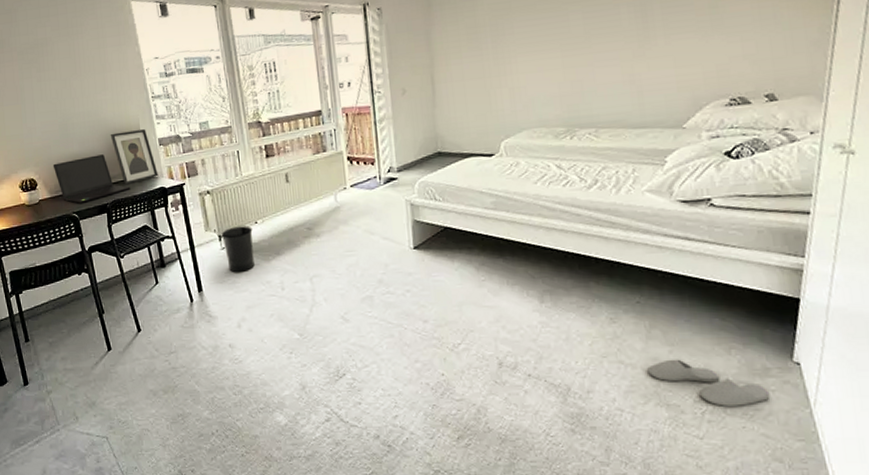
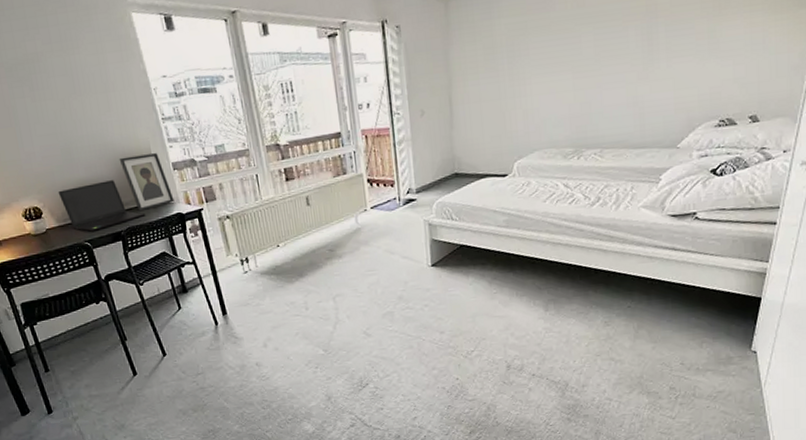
waste bin: present [221,226,255,273] -> none [243,249,278,296]
slippers: present [647,359,771,408] -> none [633,353,731,392]

